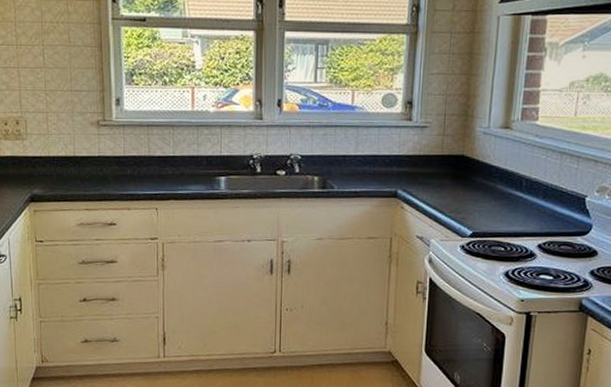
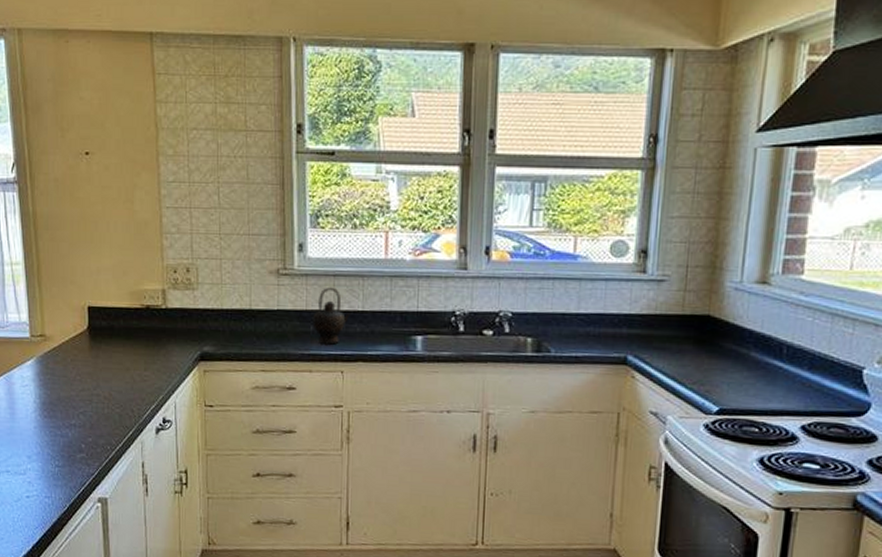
teapot: none [129,135,165,186] -> present [312,286,353,345]

